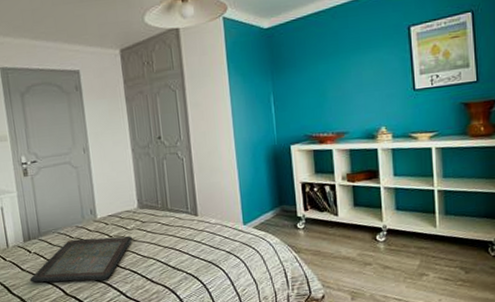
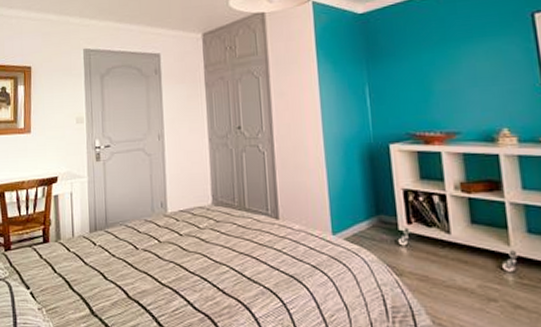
serving tray: present [29,236,132,283] -> none [92,234,204,286]

